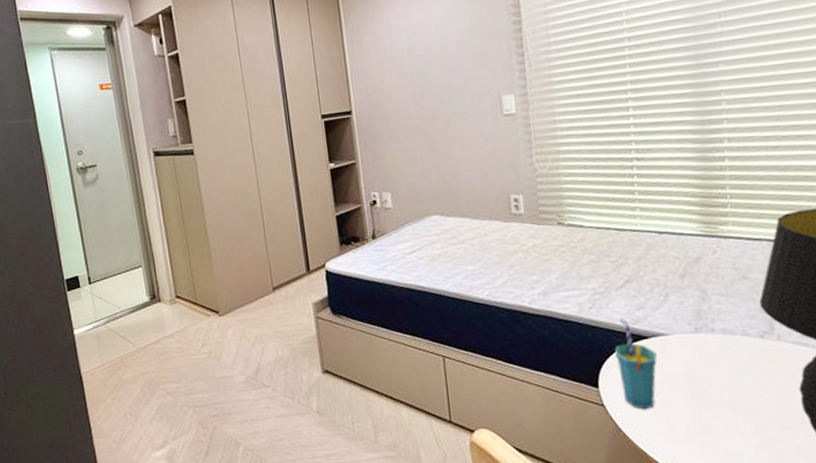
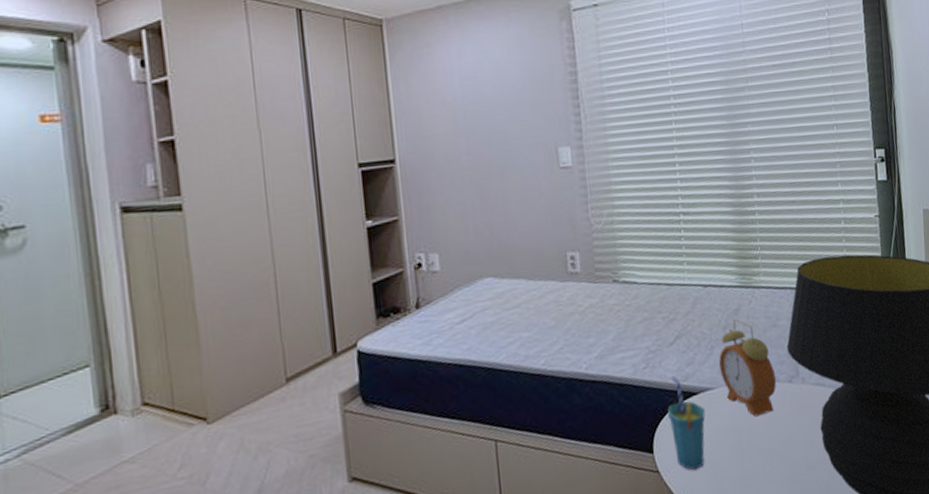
alarm clock: none [674,268,745,368] -> present [719,319,777,417]

